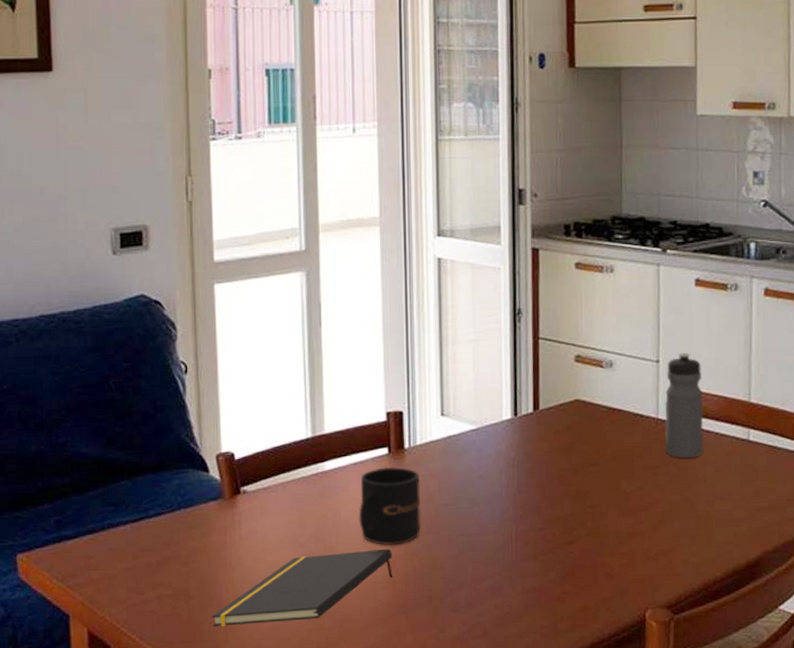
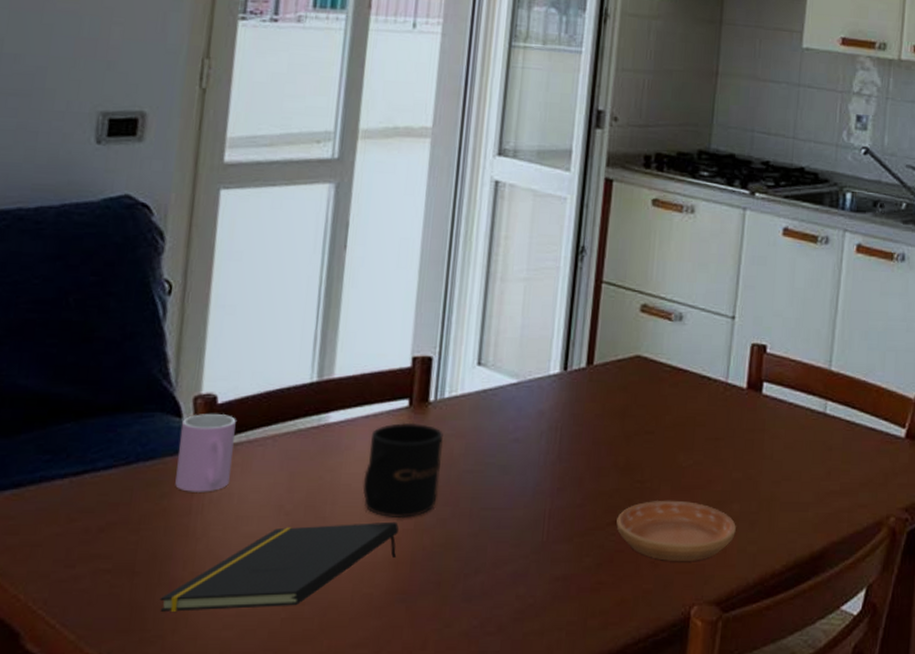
cup: none [209,468,254,531] -> present [175,414,236,492]
saucer: none [573,522,678,573] -> present [616,501,736,561]
water bottle: present [664,353,704,459] -> none [732,310,781,431]

